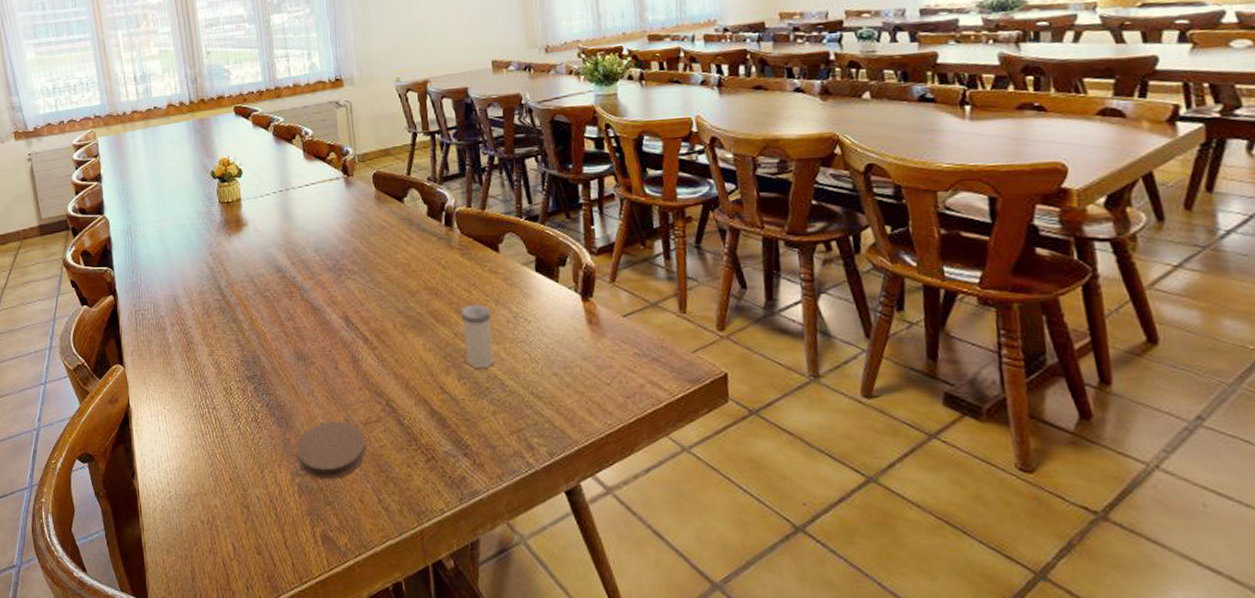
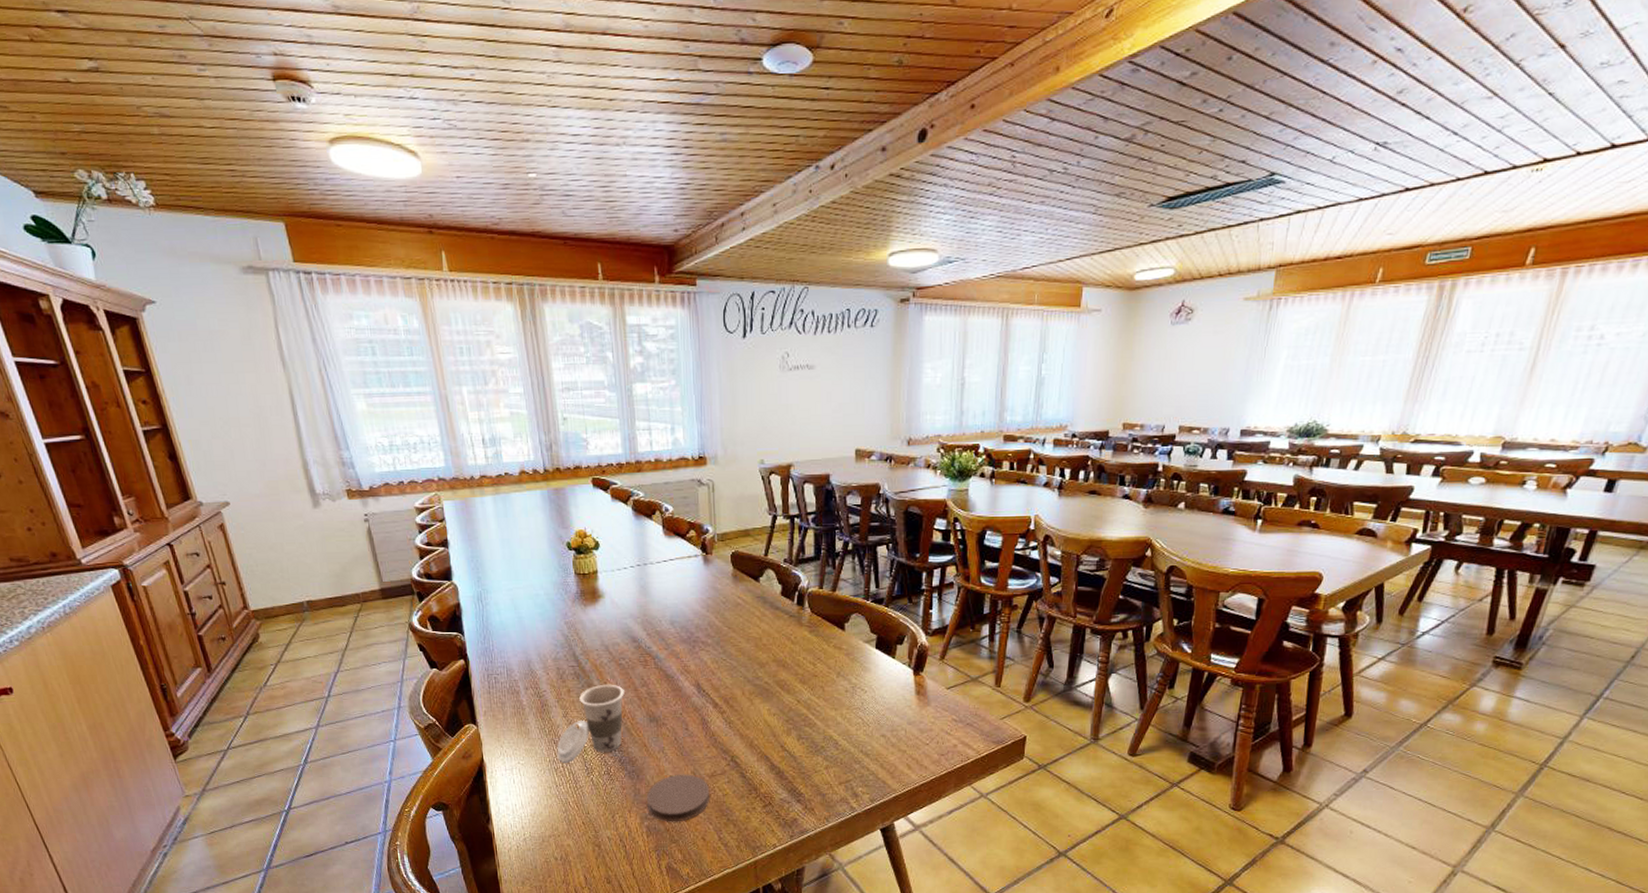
cup: none [202,318,271,409] -> present [556,684,625,764]
salt shaker: present [460,304,494,369] -> none [805,675,832,731]

